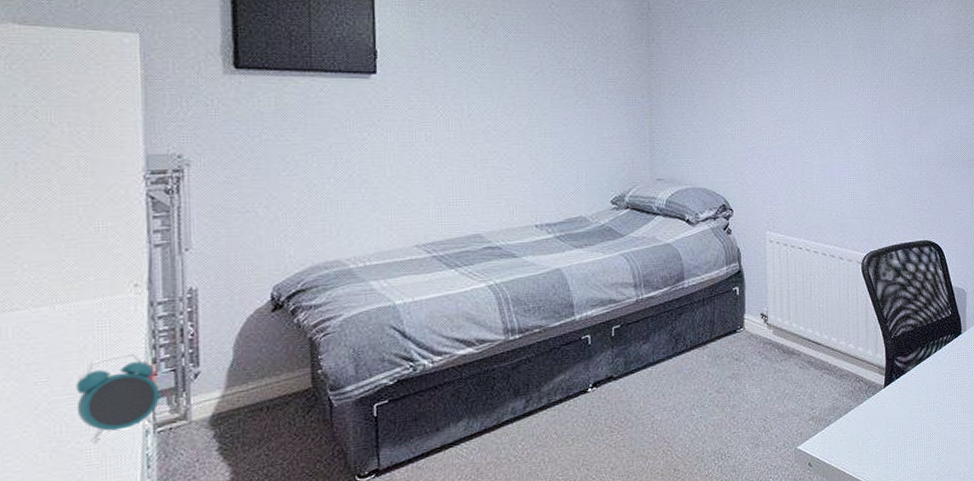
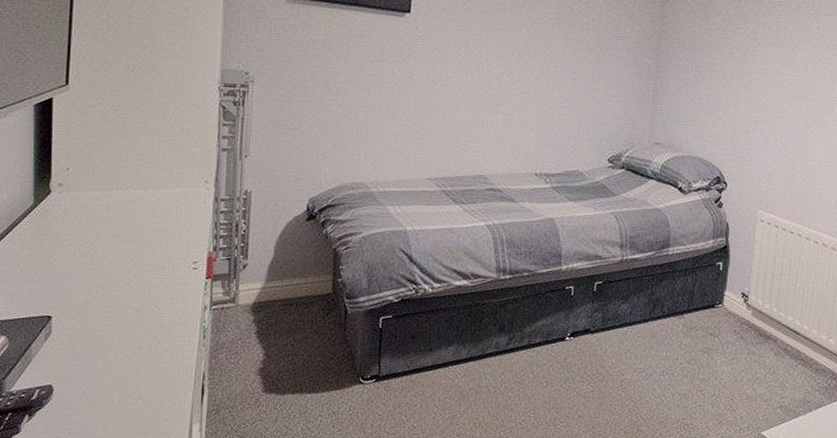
alarm clock: present [76,353,160,442] -> none [157,238,217,309]

